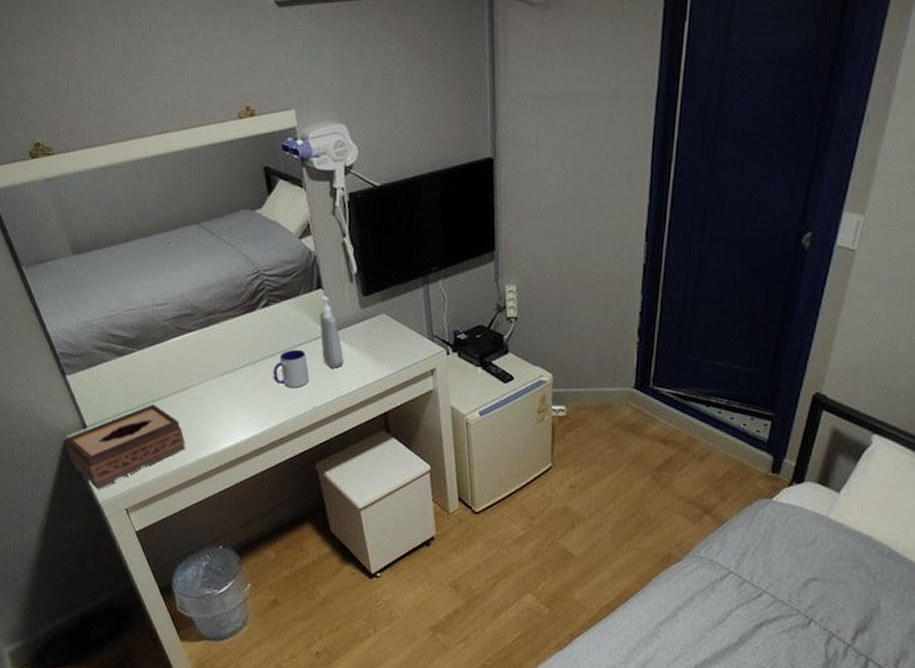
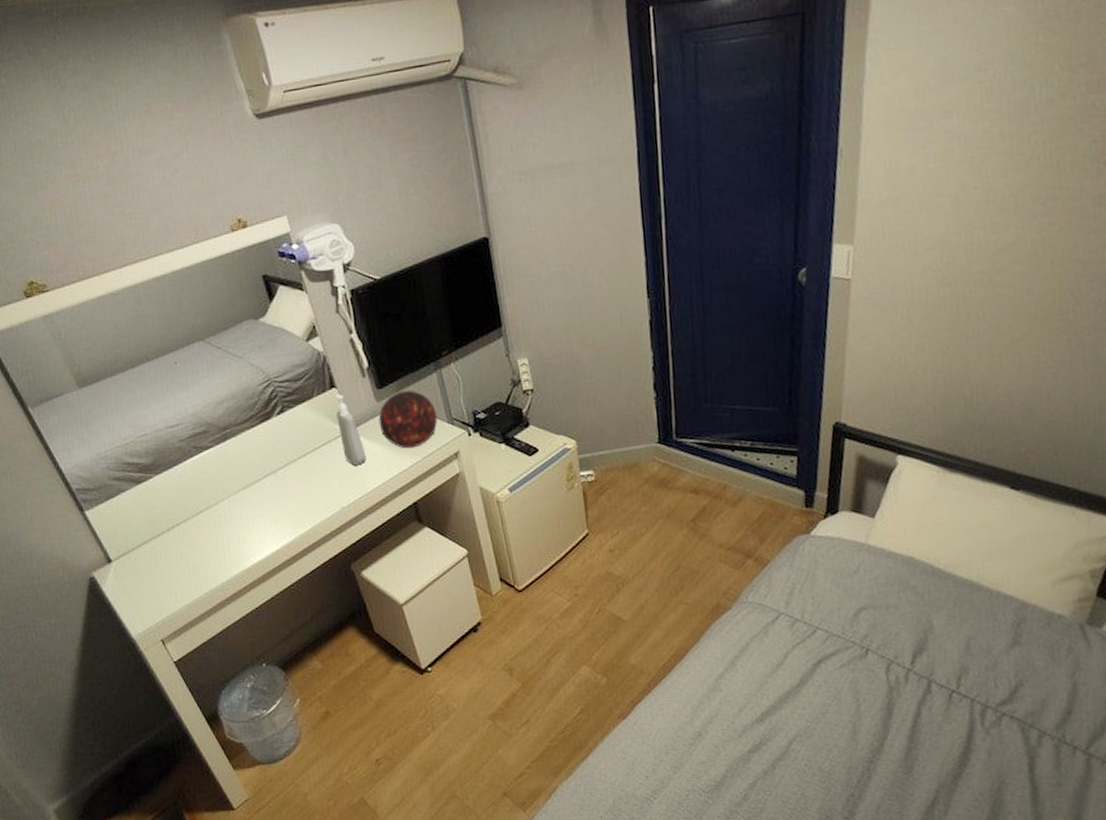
tissue box: present [66,403,185,490] -> none [91,527,216,625]
mug: present [273,349,310,388] -> none [296,451,335,491]
decorative orb: none [360,301,419,359] -> present [378,390,438,449]

